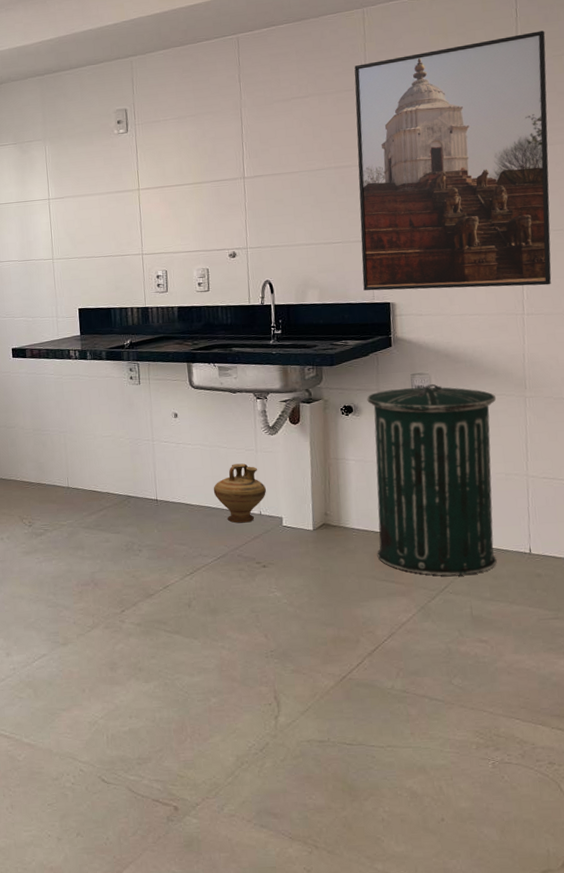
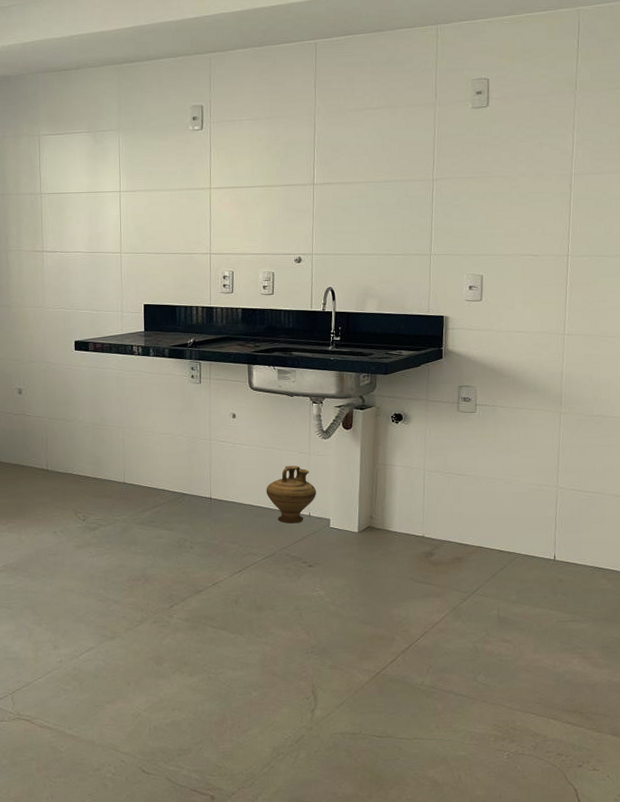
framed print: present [354,30,552,291] -> none [419,63,603,308]
trash can: present [367,384,497,576] -> none [416,397,535,579]

